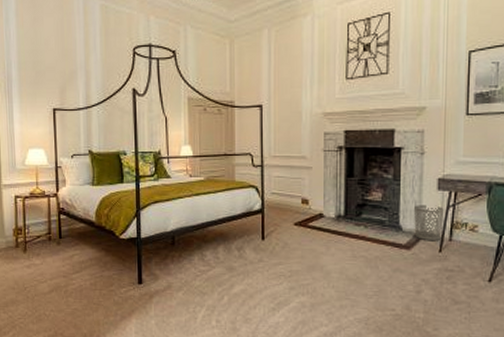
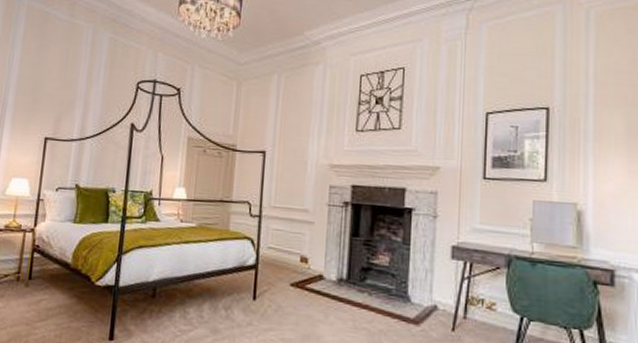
waste bin: present [414,205,444,241] -> none [424,274,458,318]

